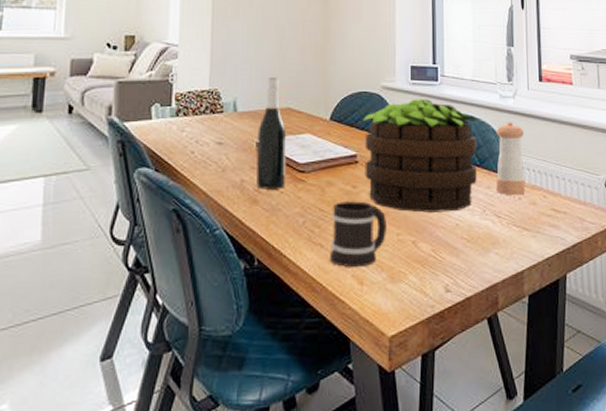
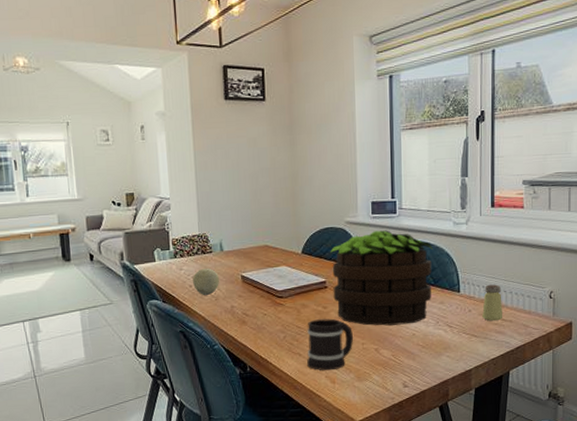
fruit: none [195,131,229,166] -> present [192,268,219,296]
wine bottle: present [256,77,287,190] -> none [241,220,267,313]
pepper shaker: present [496,122,526,196] -> none [448,245,476,309]
saltshaker: none [533,168,557,212] -> present [482,284,503,321]

